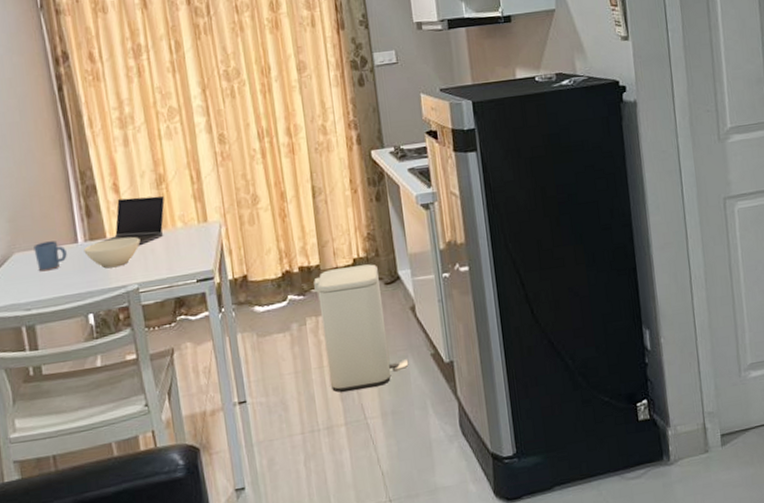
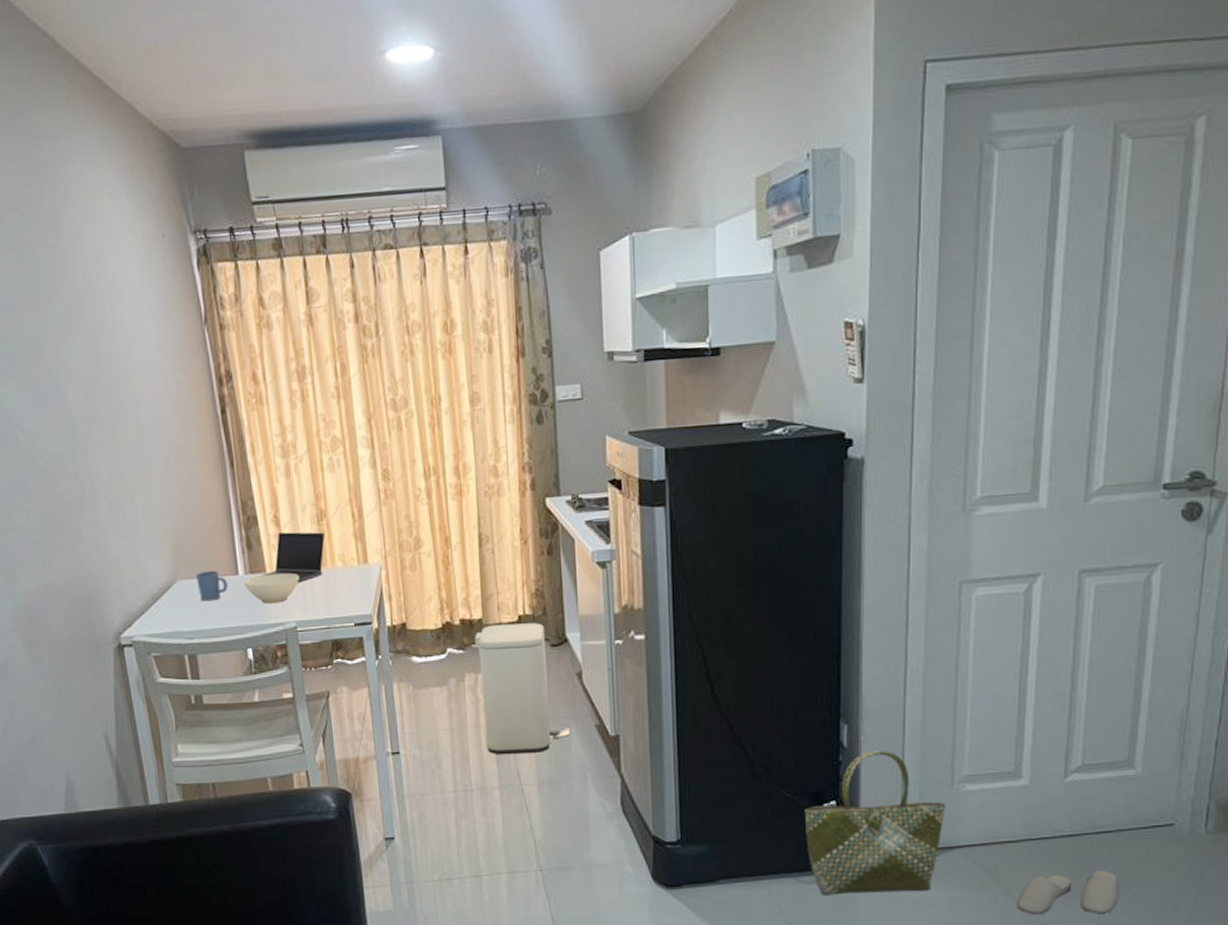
shopping bag: none [621,349,738,489] -> present [804,751,946,895]

